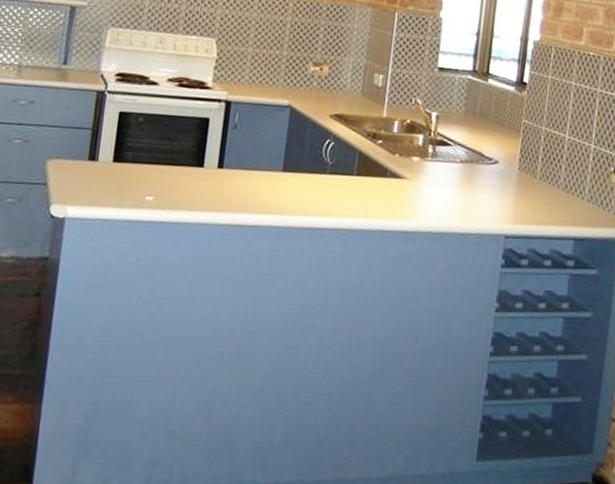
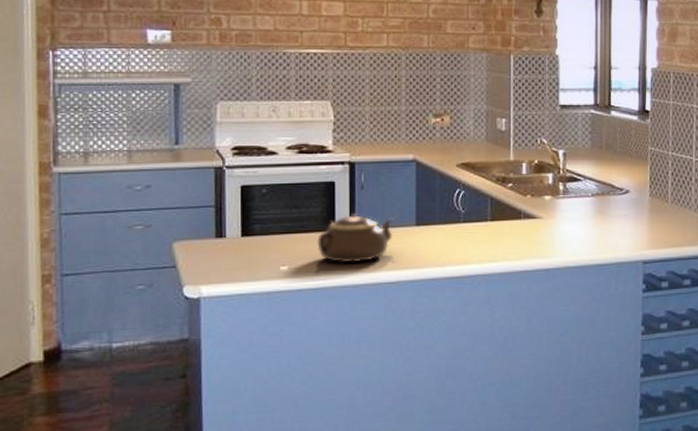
teapot: none [184,152,261,202] -> present [317,214,393,264]

